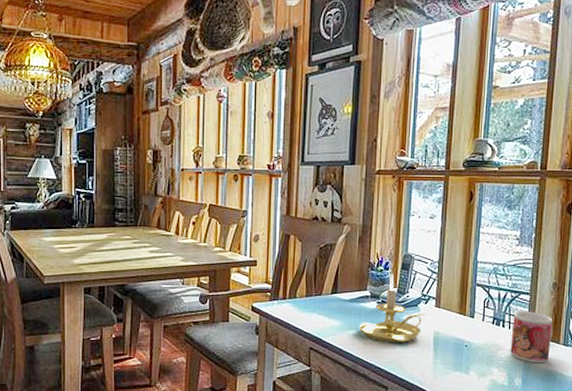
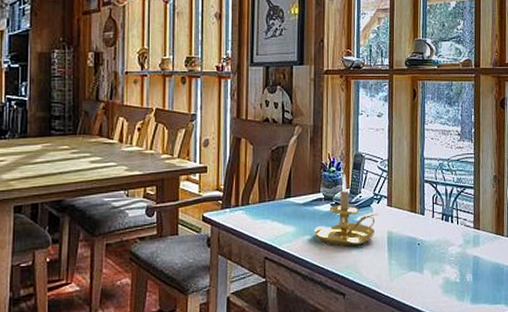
mug: present [510,311,553,363] -> none [460,205,497,257]

